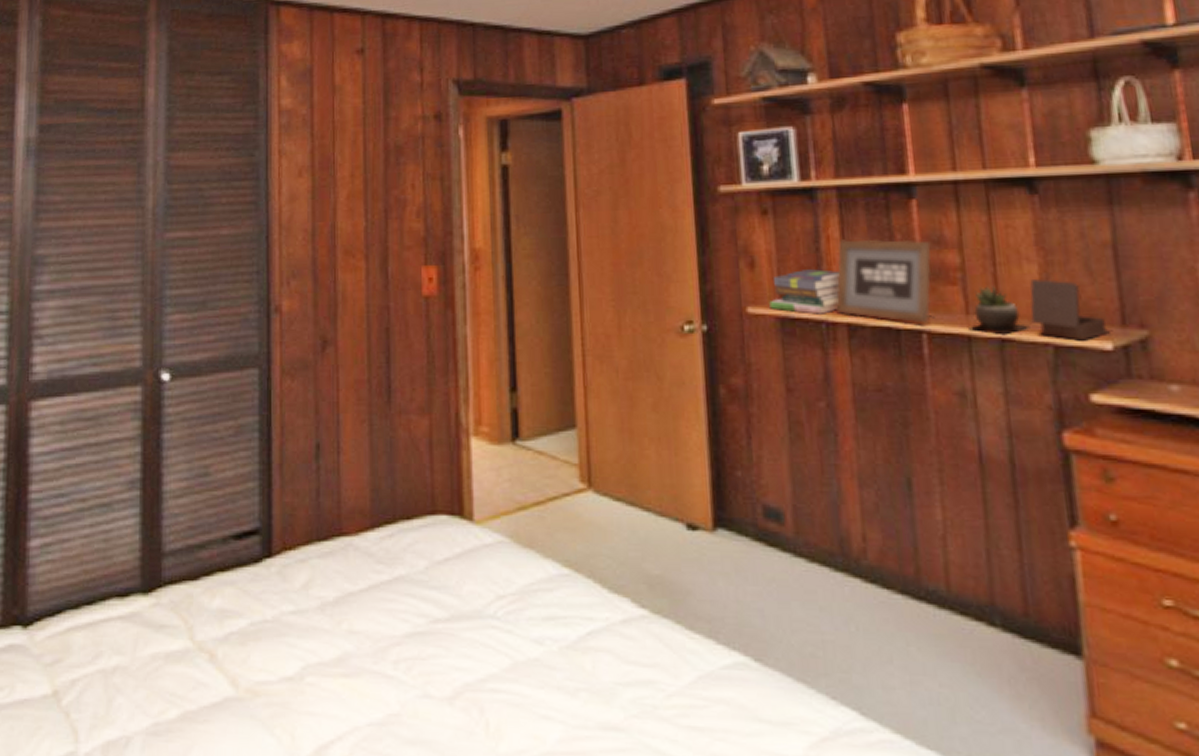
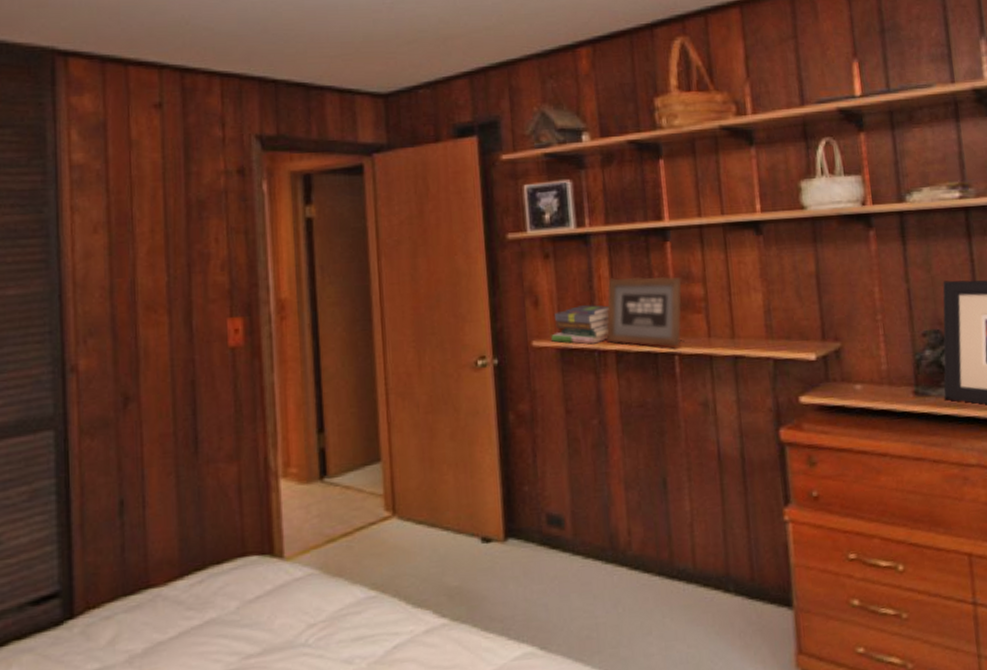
succulent plant: present [969,286,1030,335] -> none [710,312,756,353]
jewelry box: present [1029,279,1110,341] -> none [756,305,814,354]

